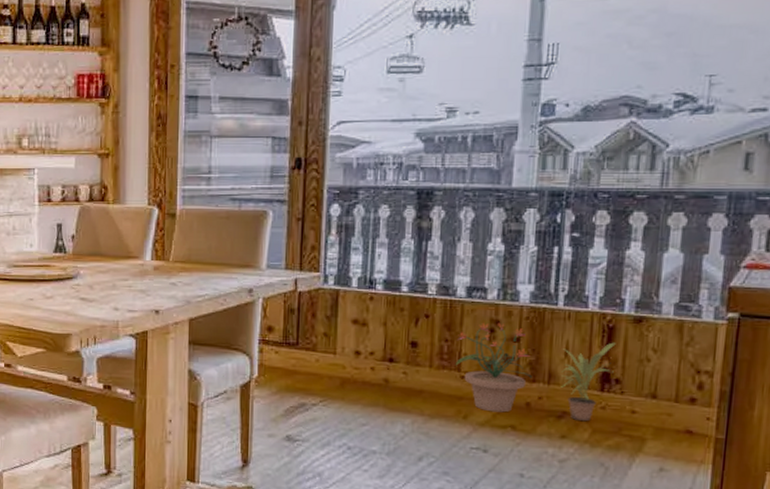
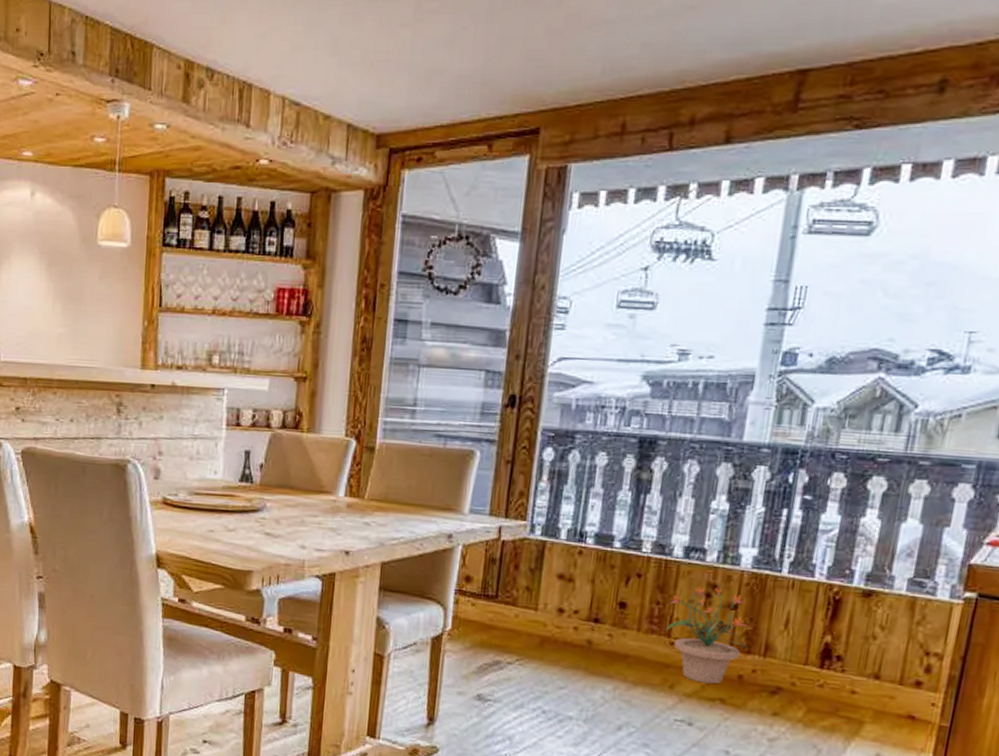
potted plant: present [561,342,616,422] -> none [777,616,841,699]

